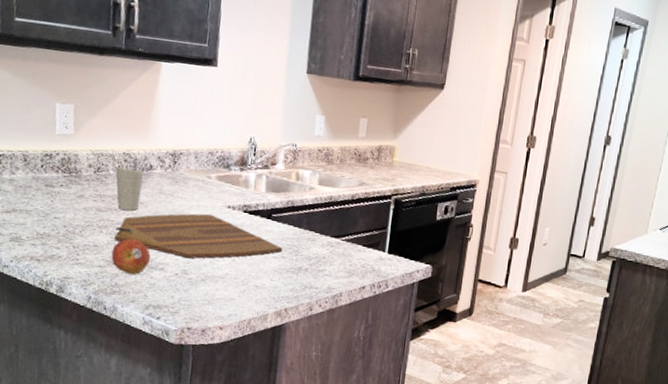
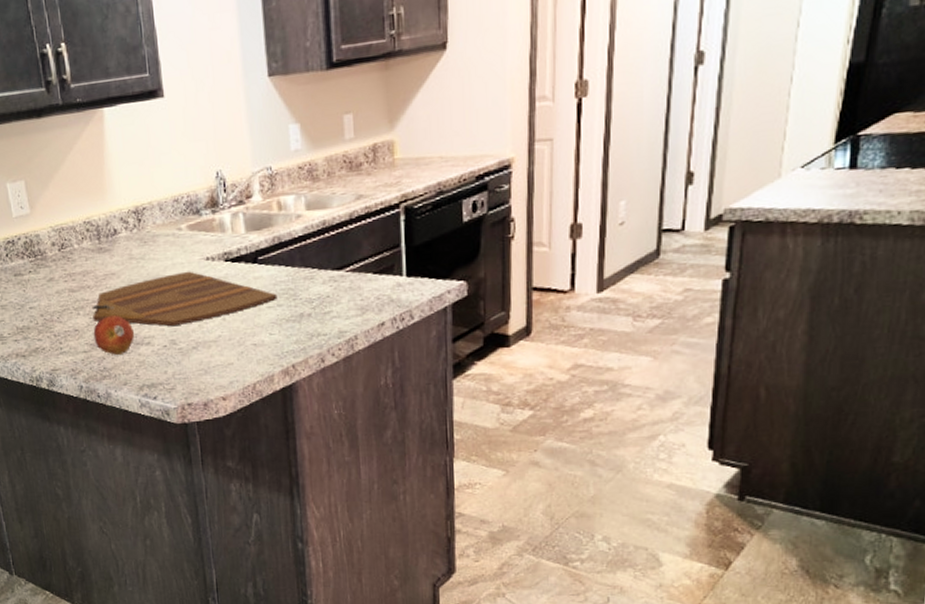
cup: present [115,167,144,211] -> none [79,237,112,285]

